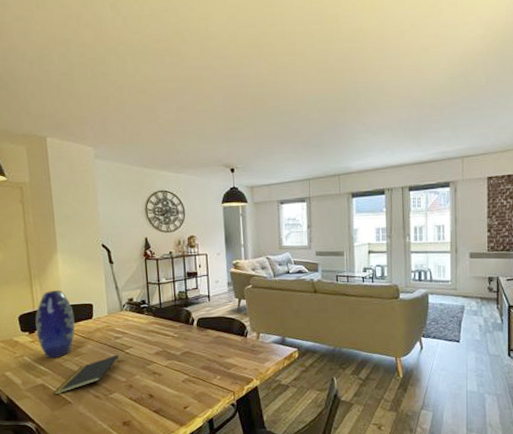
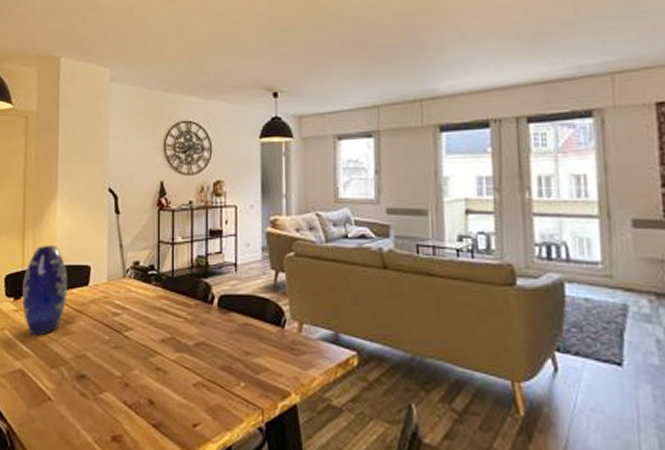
notepad: present [53,354,119,395] -> none [33,337,115,387]

